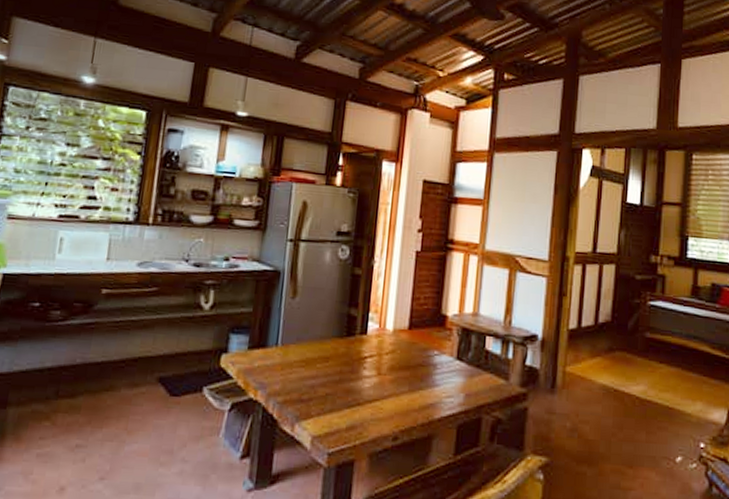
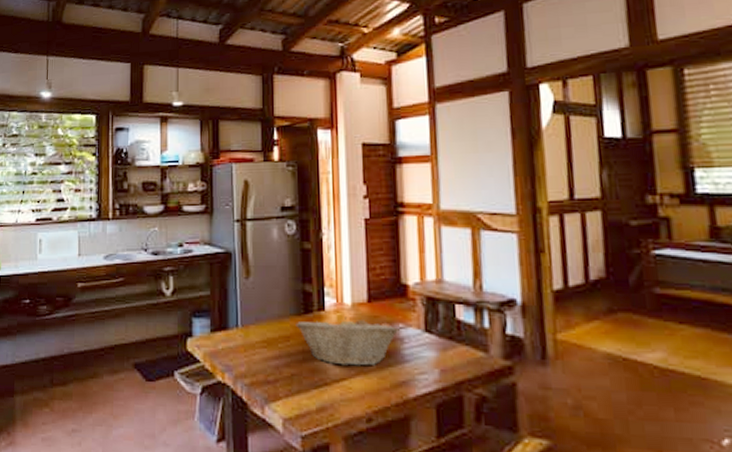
fruit basket: none [336,341,433,389] -> present [295,316,398,366]

